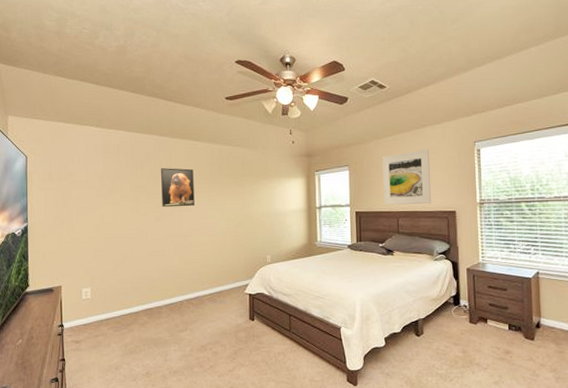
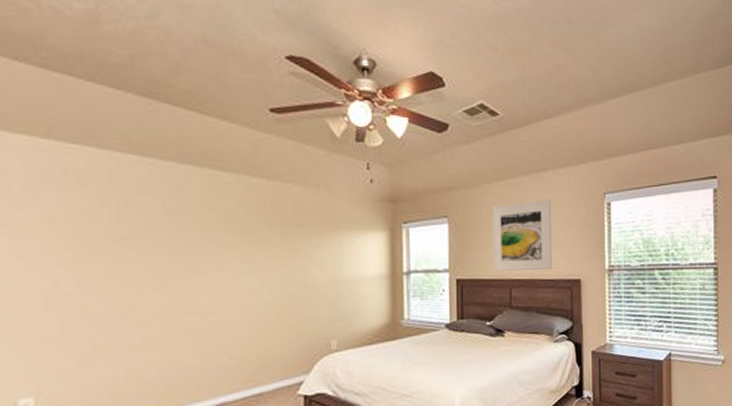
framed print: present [161,168,195,208] -> none [162,210,219,270]

